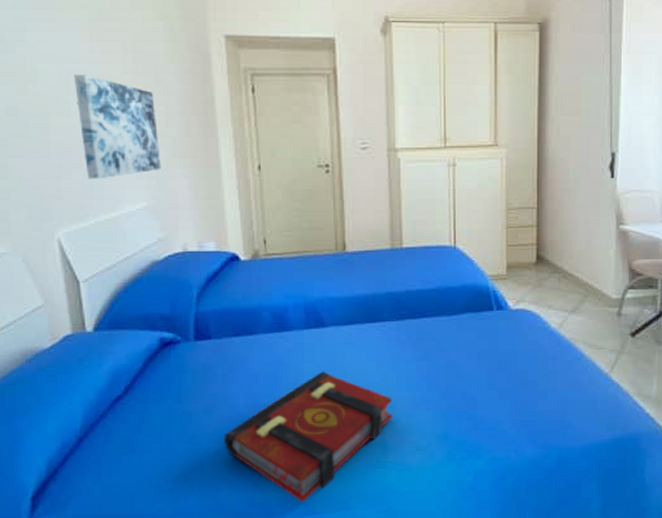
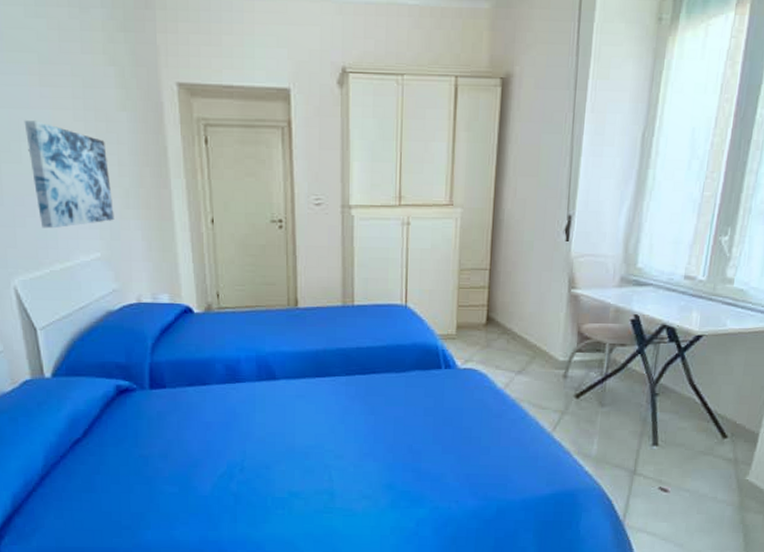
book: present [223,371,392,503] -> none [178,422,340,542]

